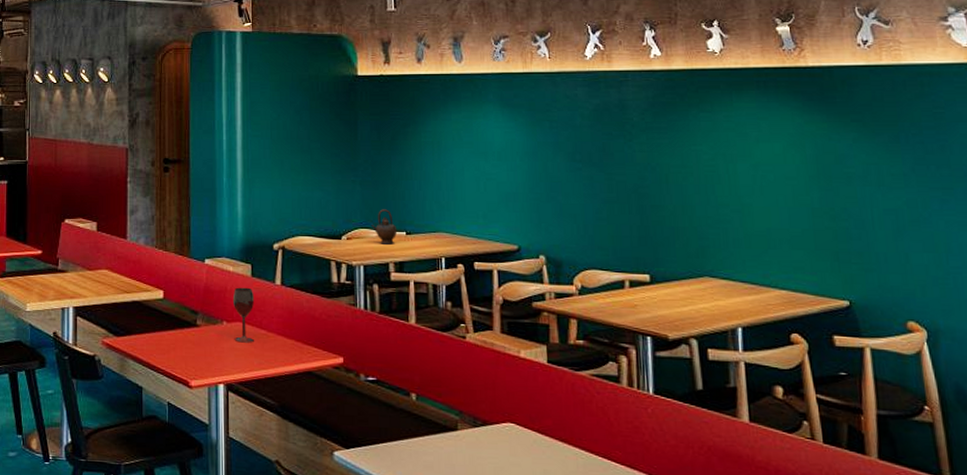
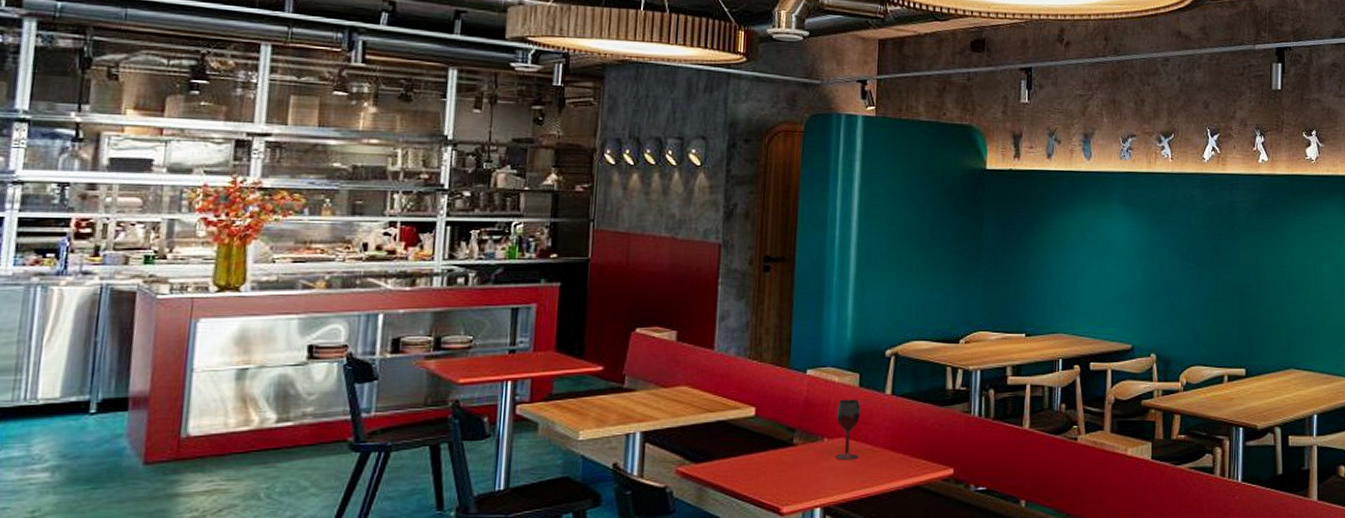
teapot: present [370,209,398,245] -> none [990,310,1017,347]

